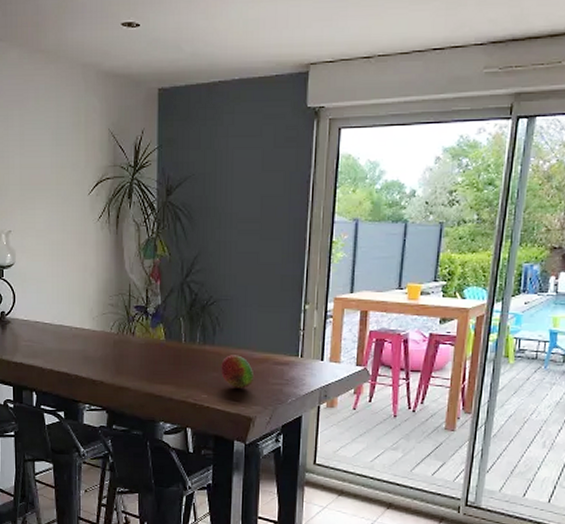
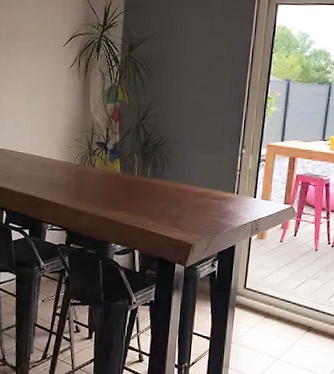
fruit: present [221,355,255,389] -> none [167,188,196,219]

